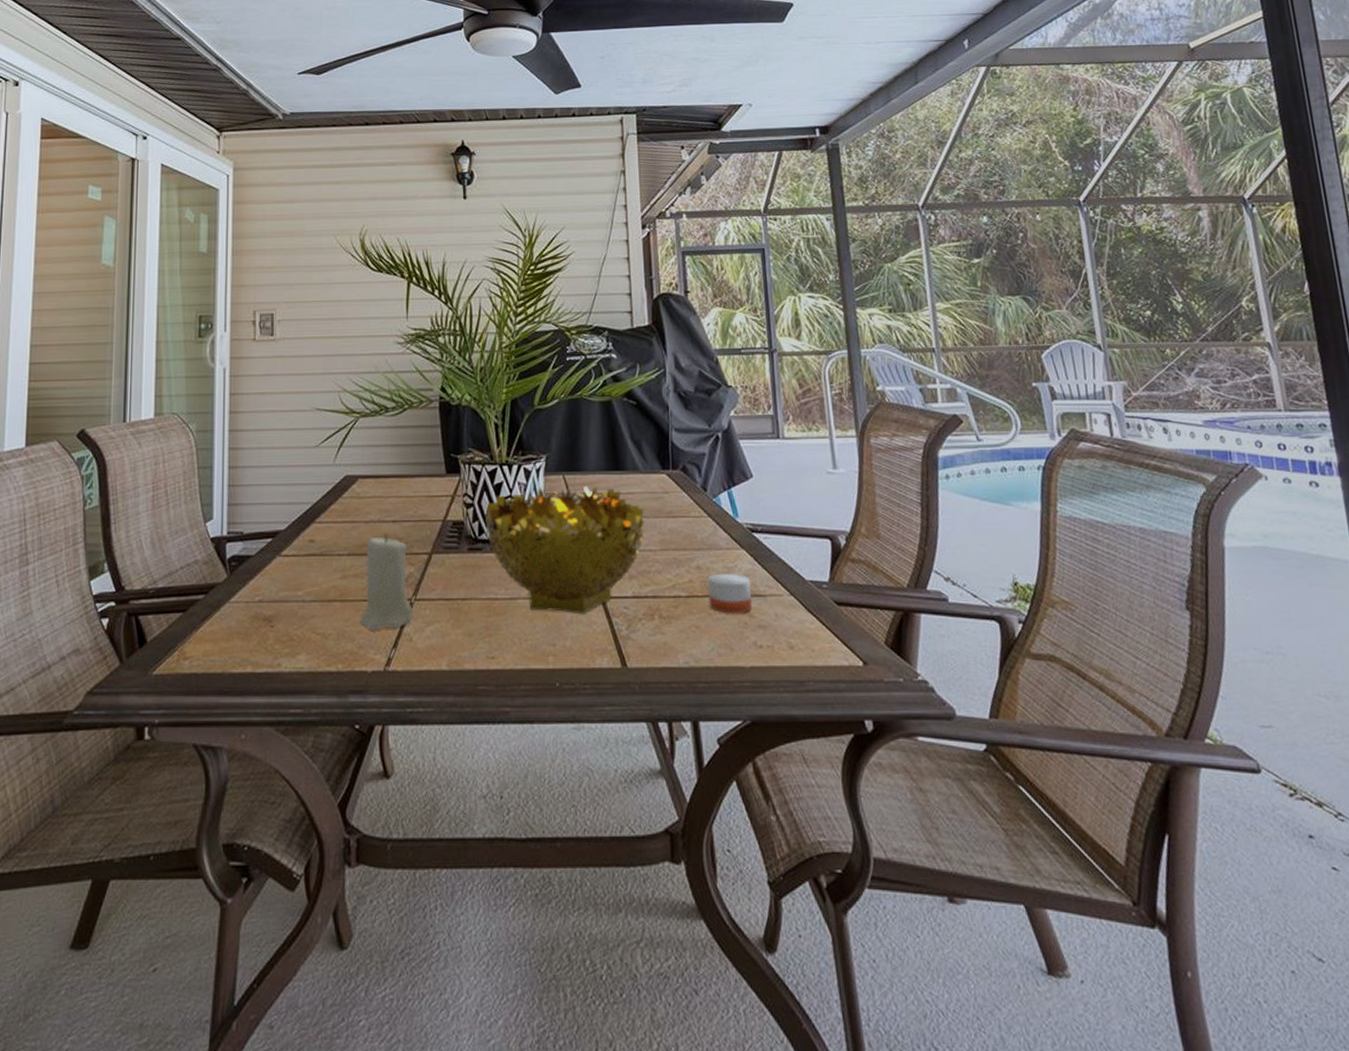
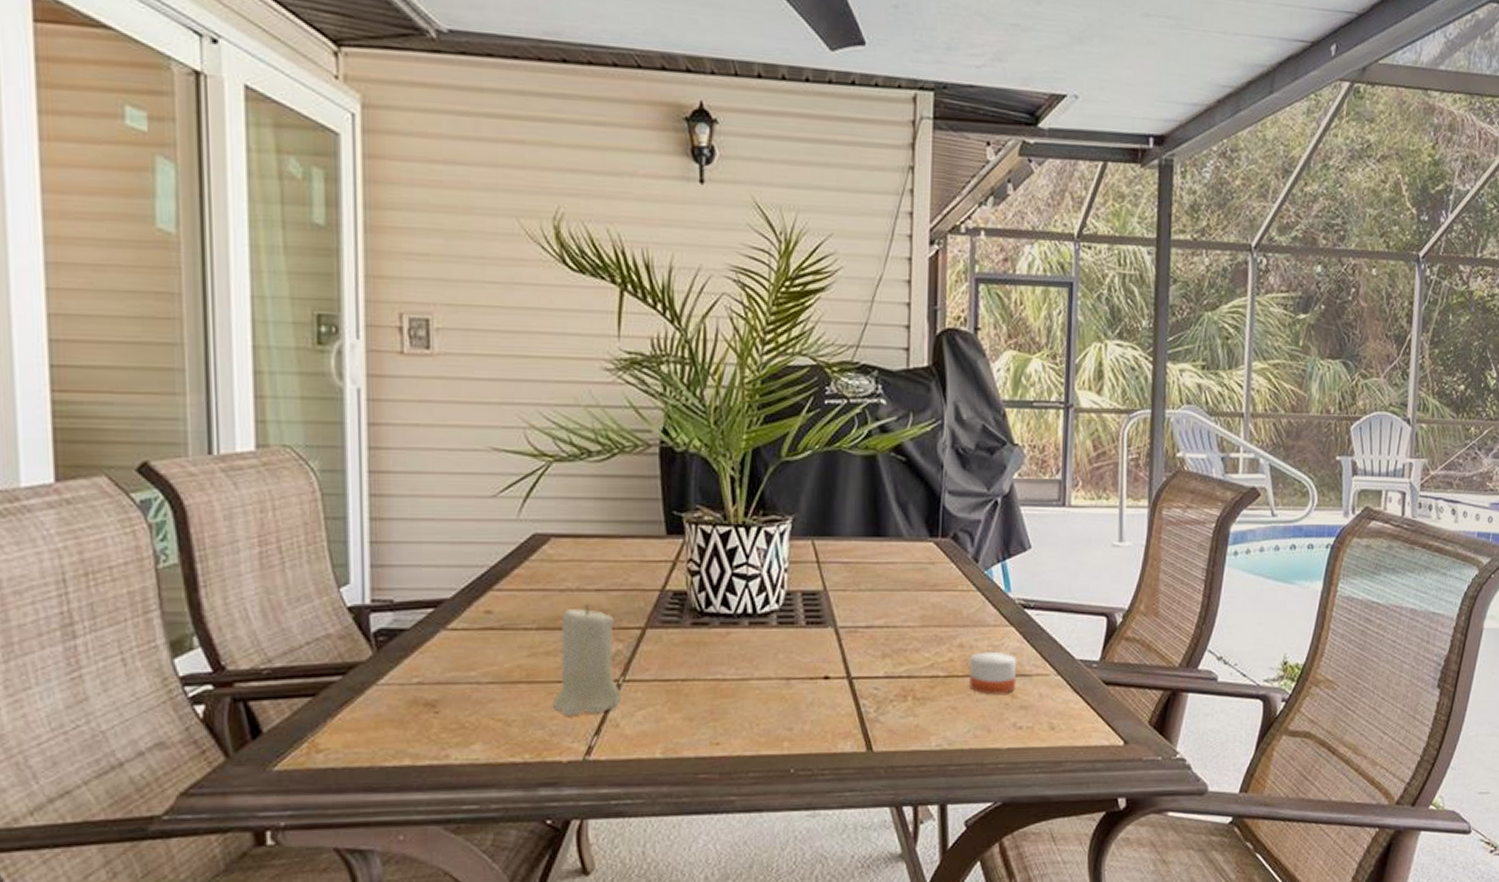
decorative bowl: present [485,485,645,614] -> none [714,553,906,696]

